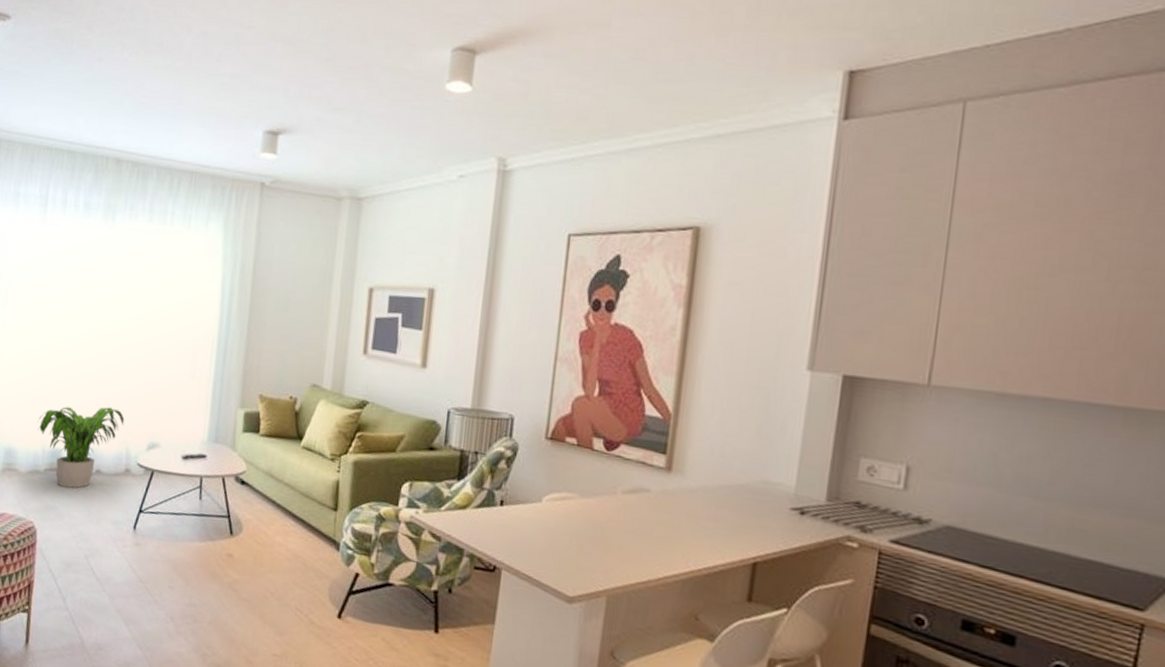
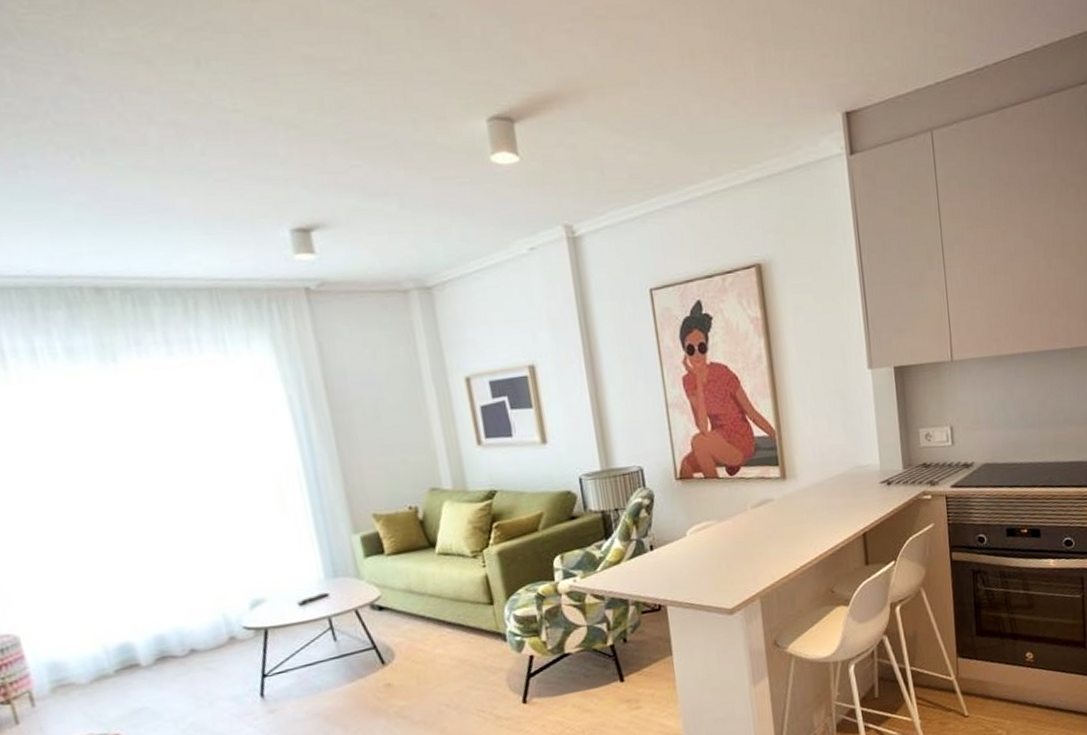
potted plant: present [38,406,125,489] -> none [85,576,211,683]

